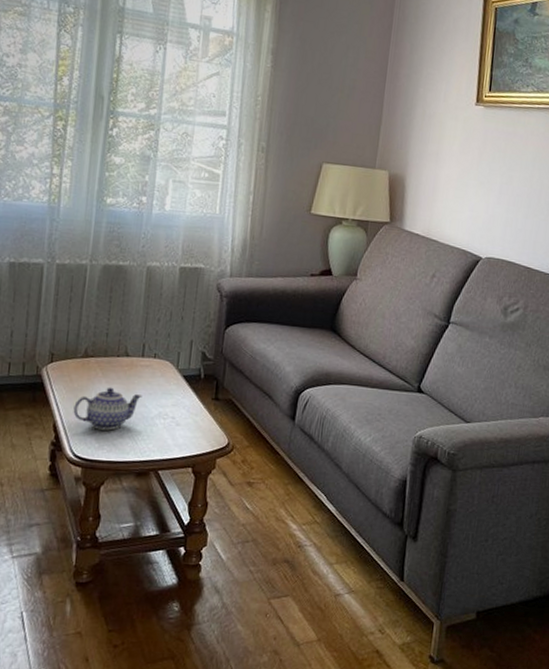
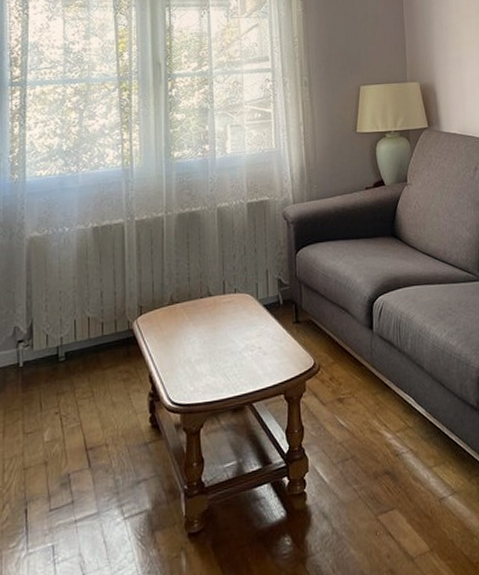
teapot: present [73,387,143,431] -> none [166,328,229,373]

